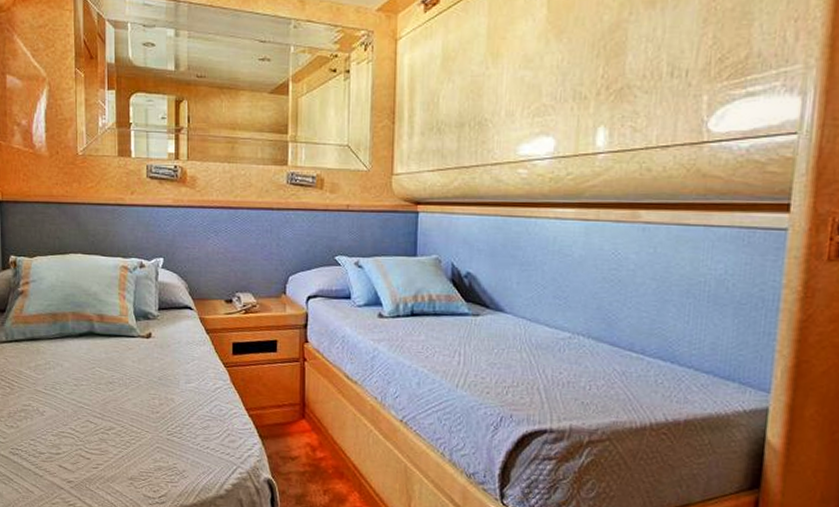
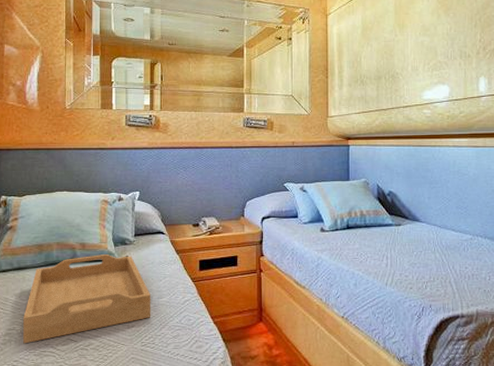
serving tray: none [39,328,178,422] -> present [23,253,151,344]

